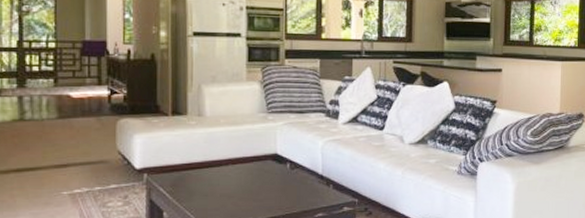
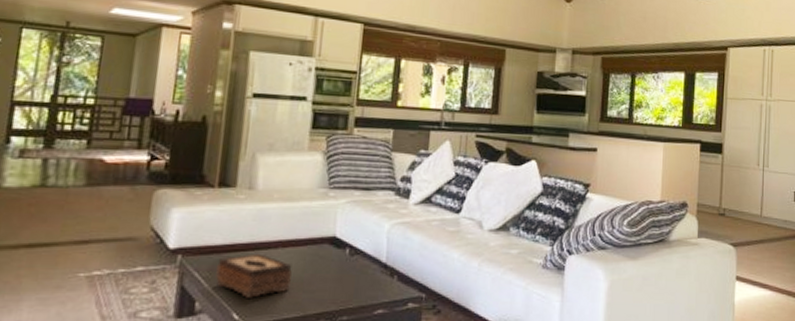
tissue box: none [178,170,242,207] -> present [215,253,292,298]

